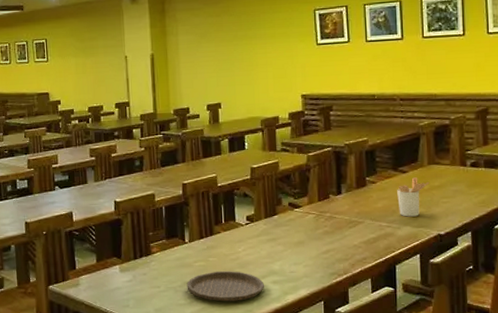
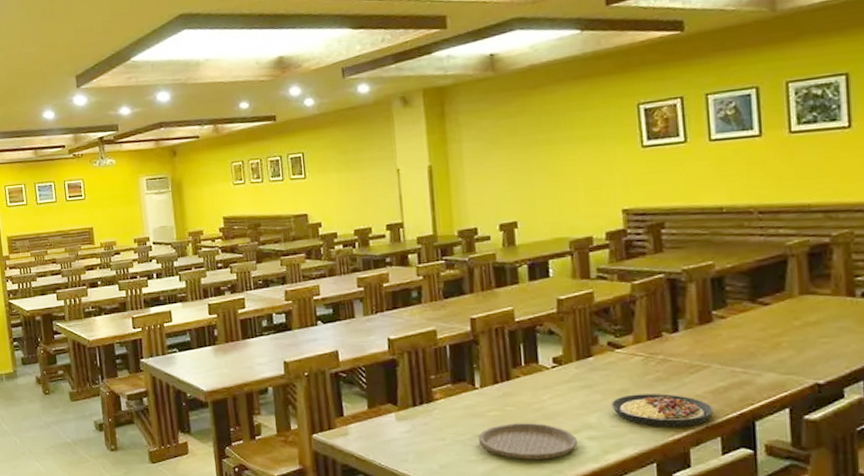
plate: none [290,244,366,272] -> present [611,393,714,427]
utensil holder: present [397,177,429,217] -> none [756,311,802,361]

